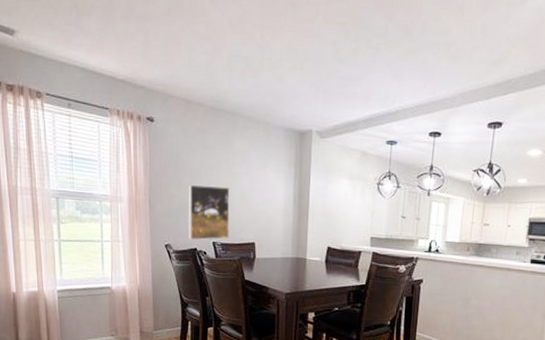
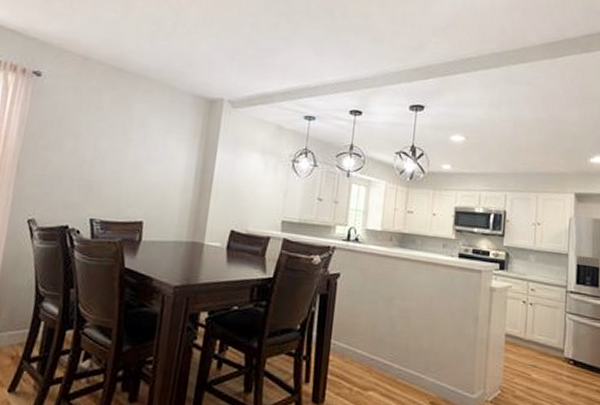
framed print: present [188,185,230,240] -> none [60,150,121,216]

